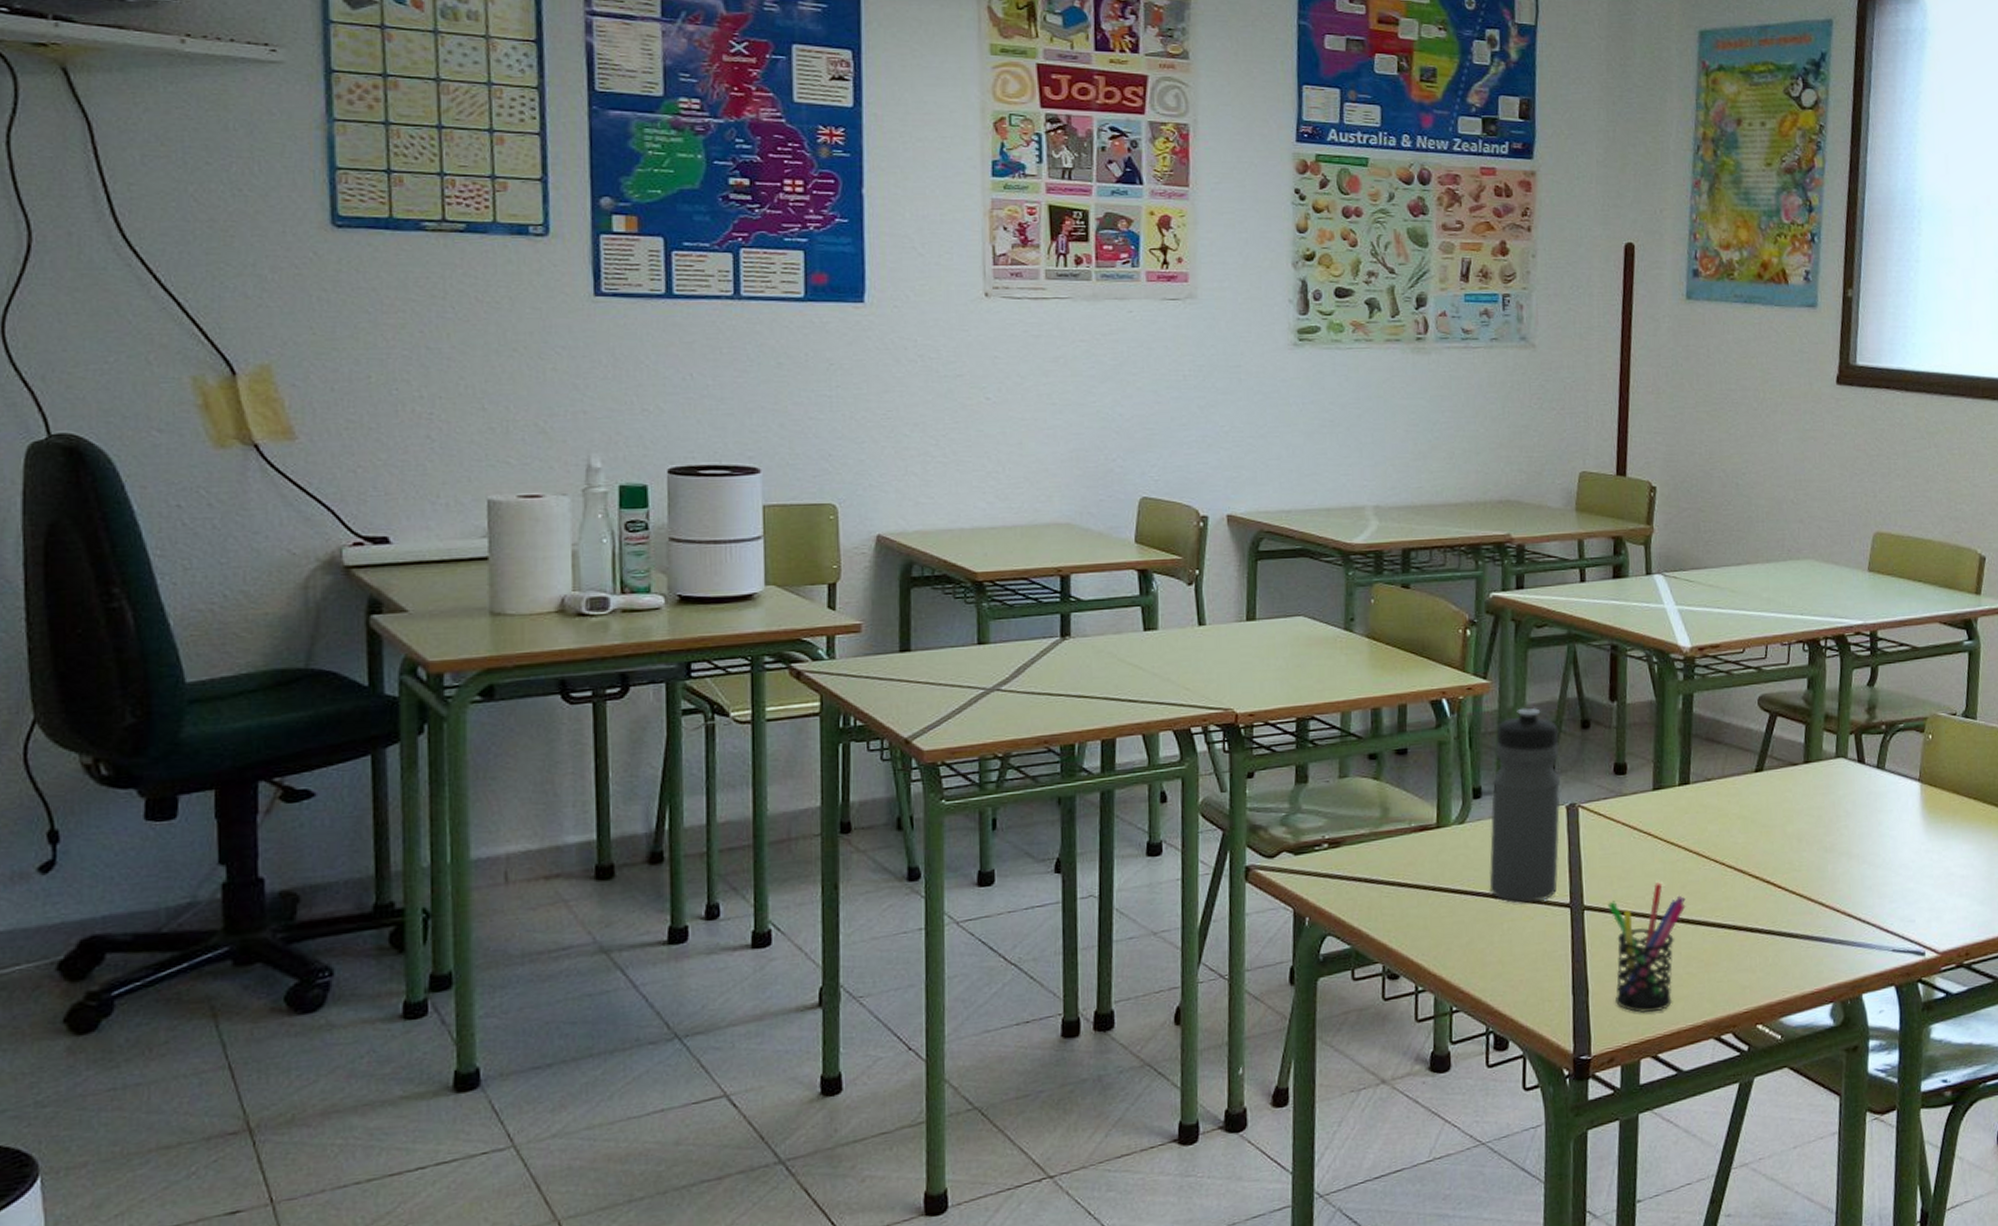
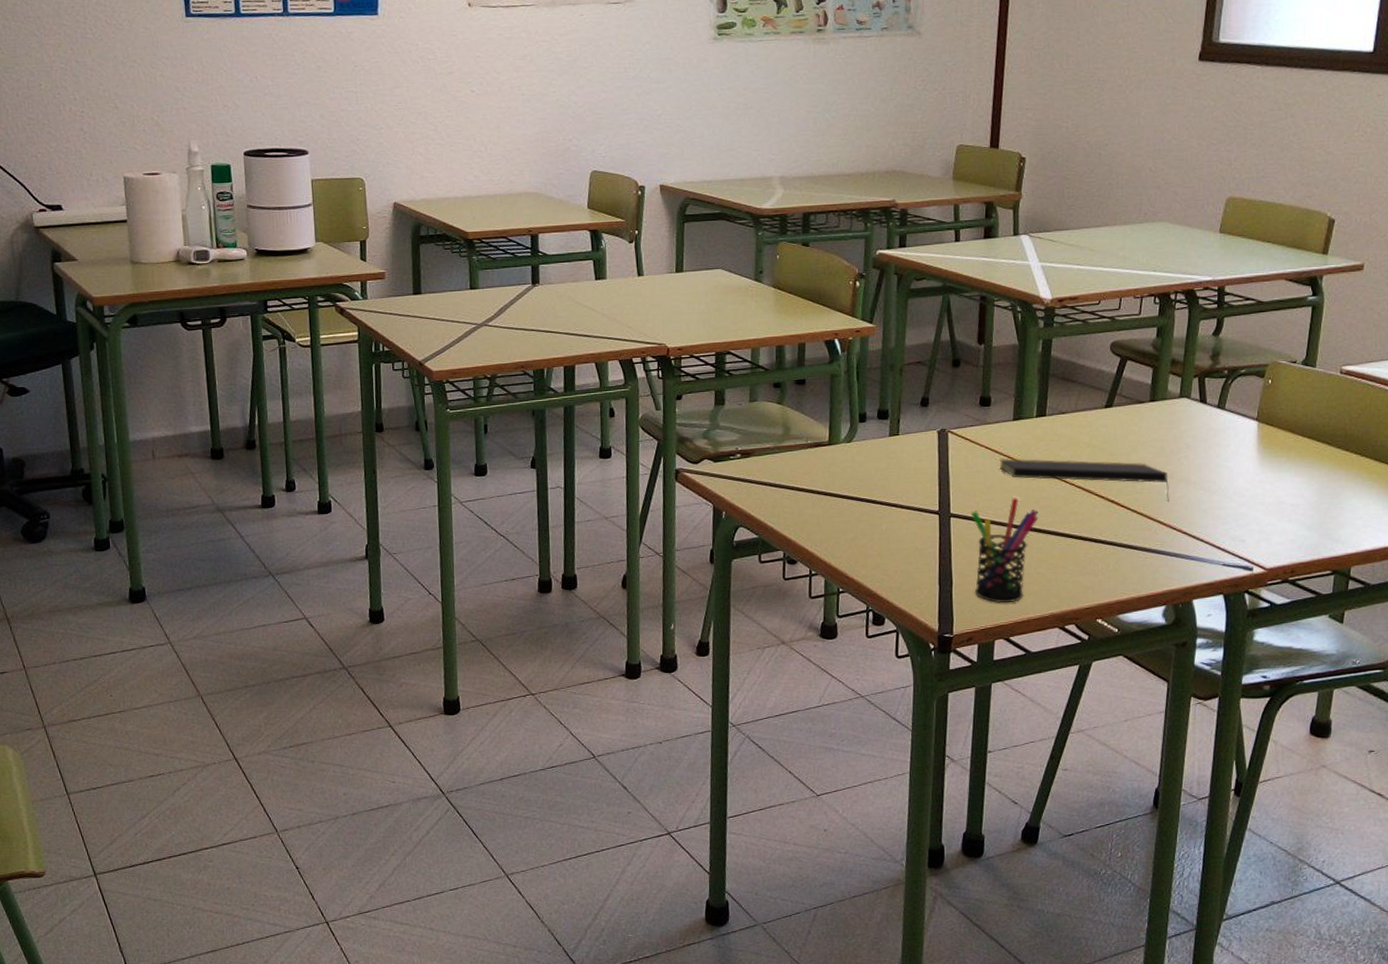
water bottle: present [1489,707,1561,903] -> none [871,347,934,509]
notepad: none [1639,834,1830,880] -> present [999,458,1169,502]

